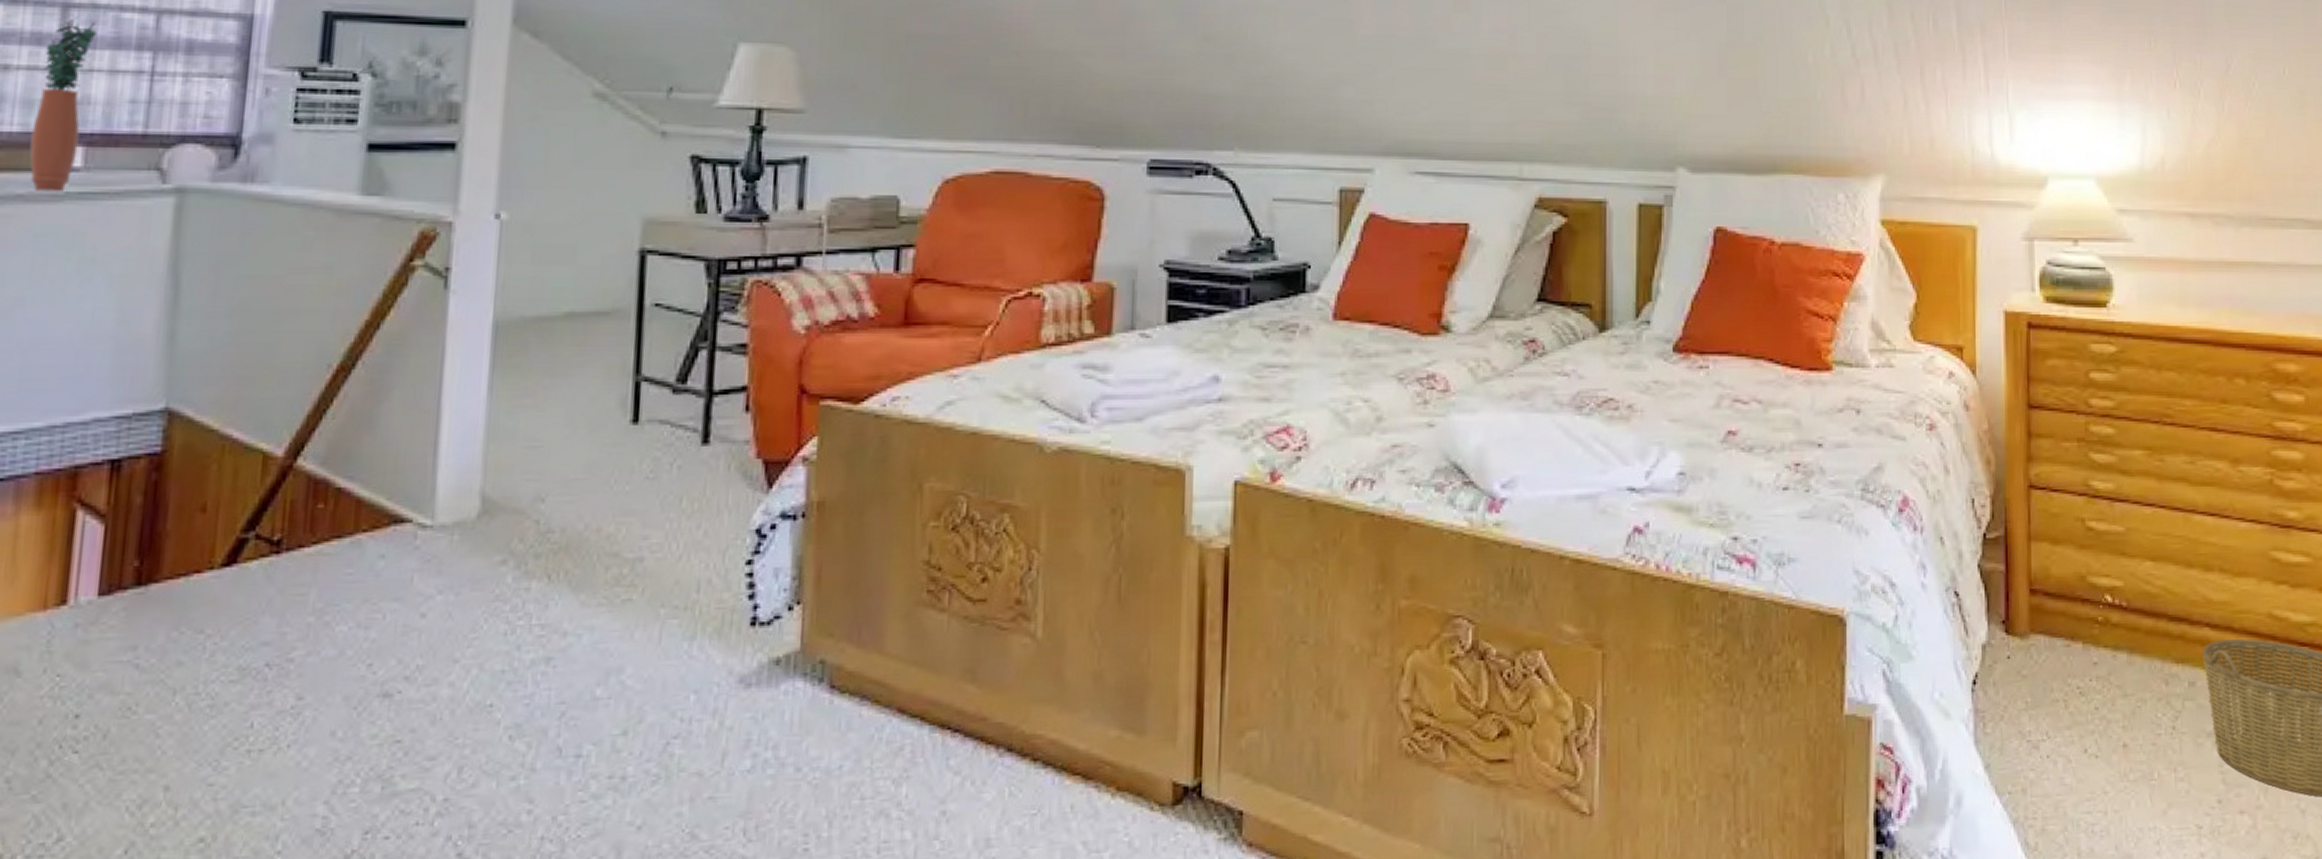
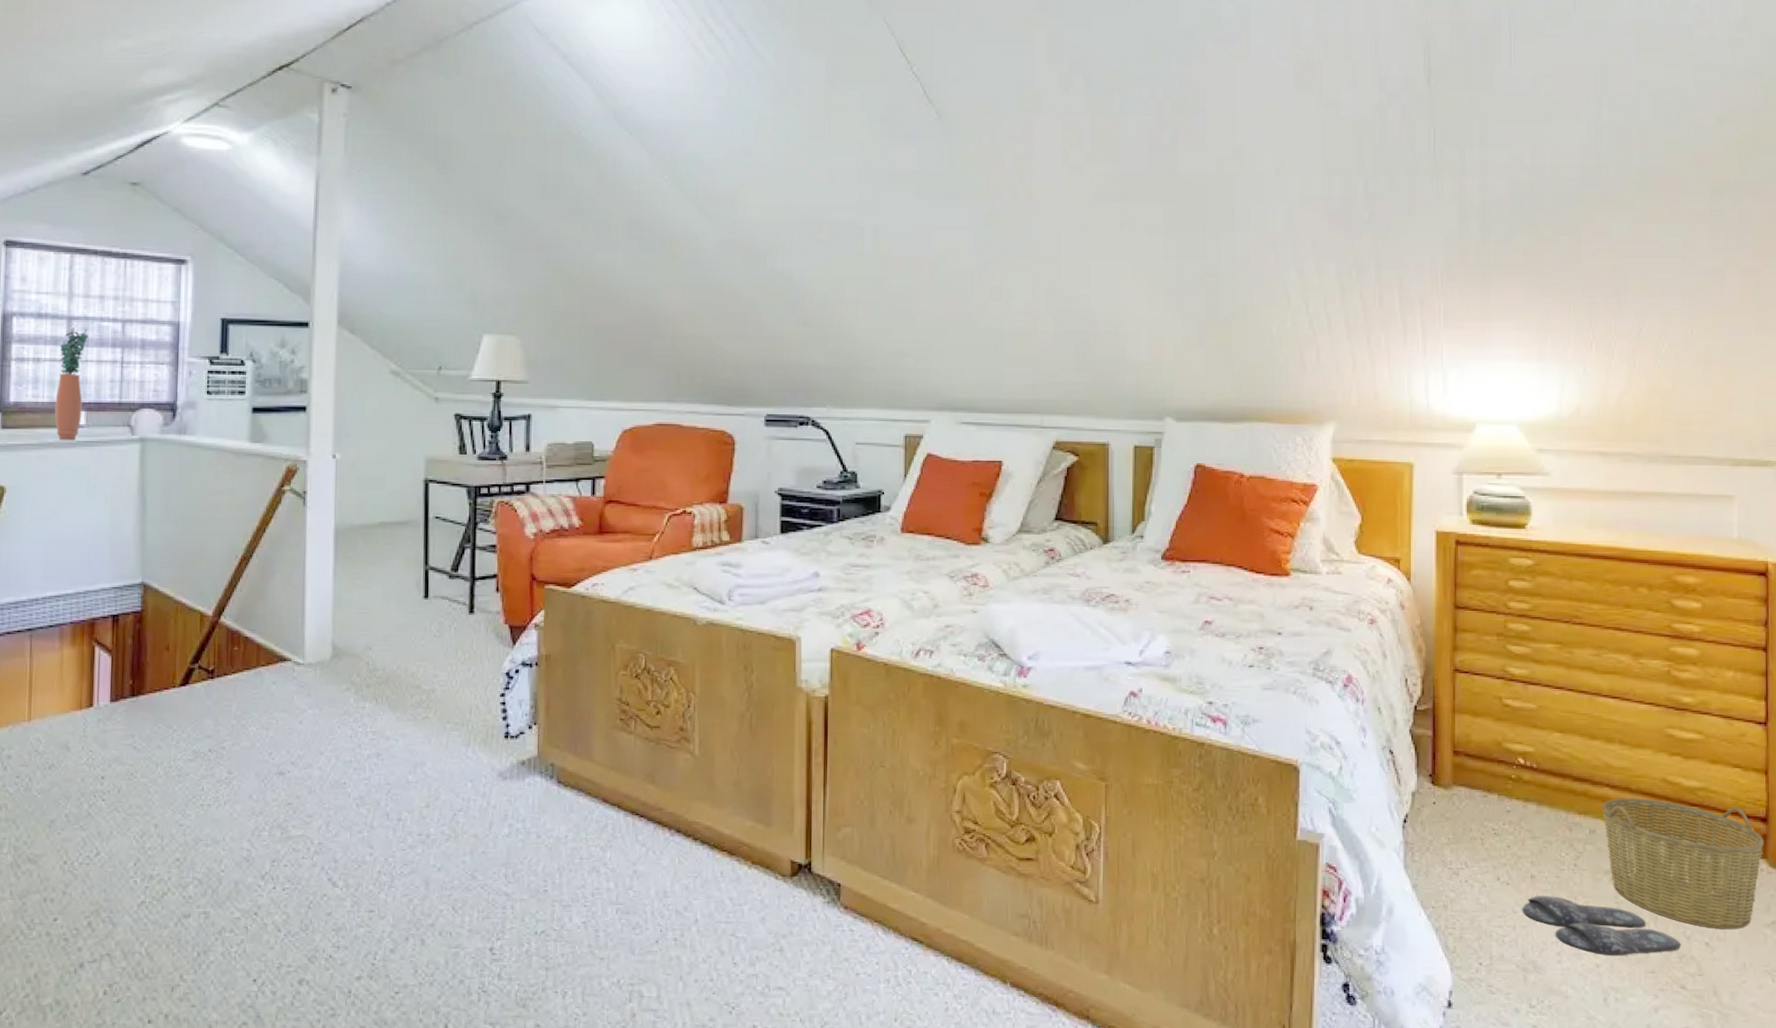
slippers: none [2113,769,2294,841] -> present [1522,896,1680,955]

